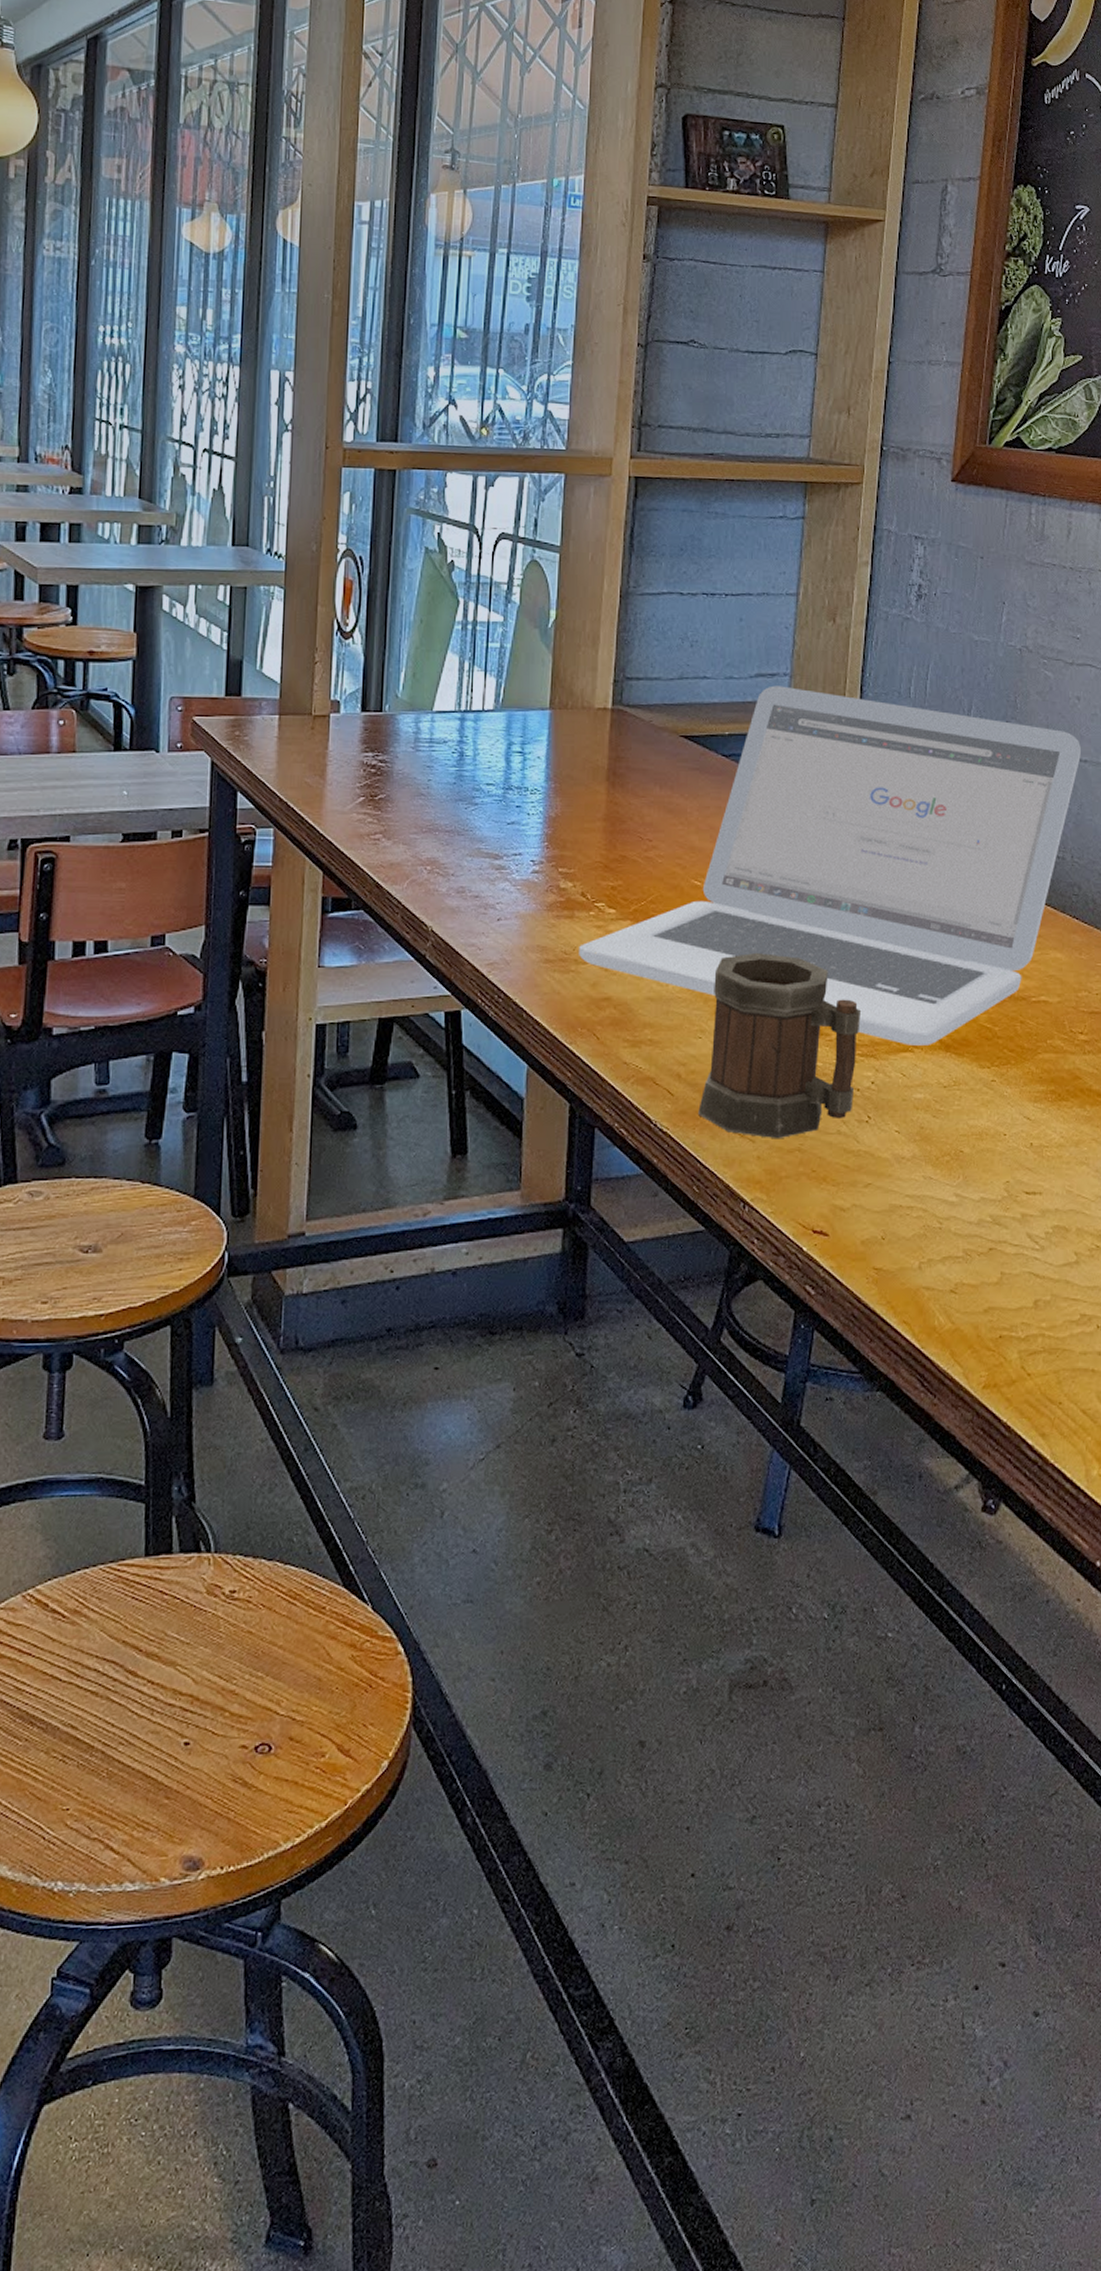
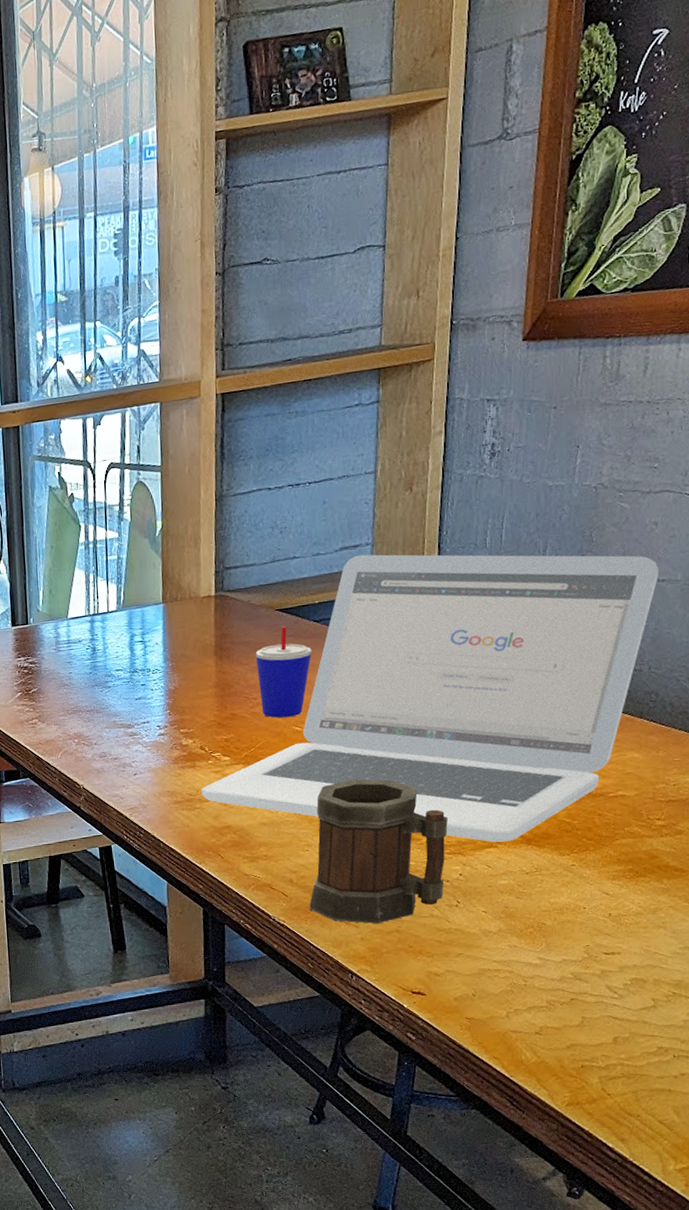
beverage cup: none [653,756,719,867] -> present [255,625,312,718]

